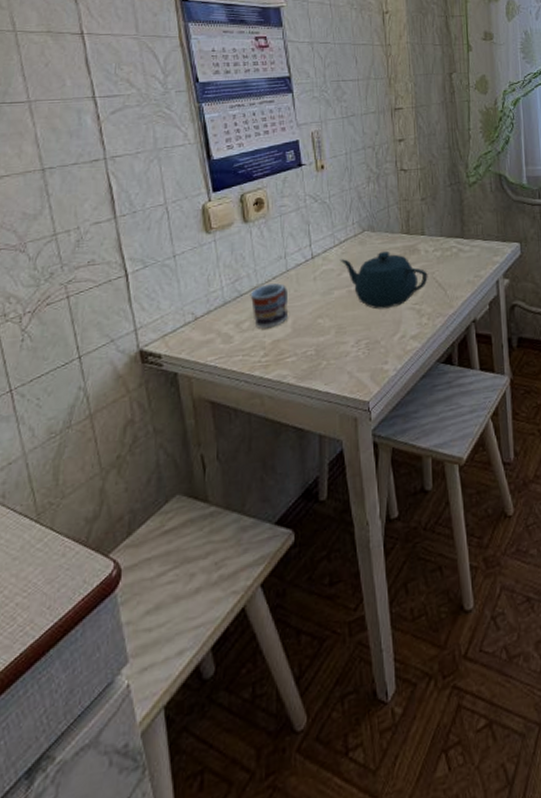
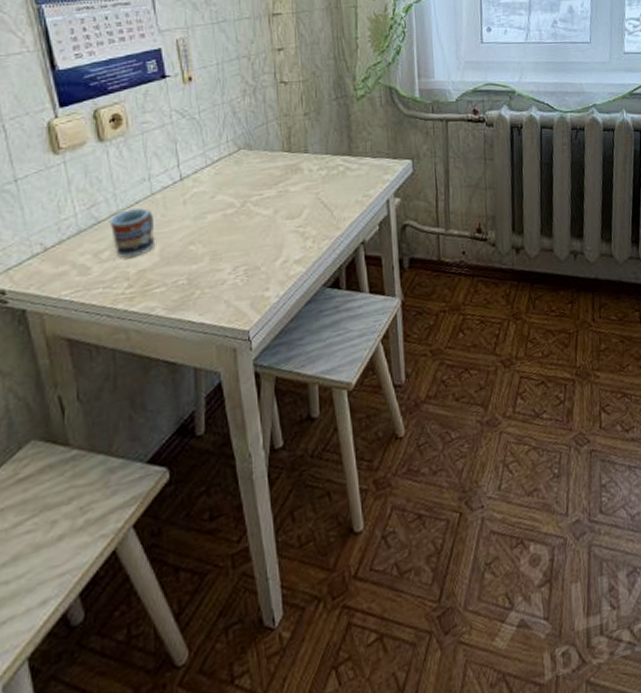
teapot: present [339,250,428,309] -> none [212,170,313,234]

